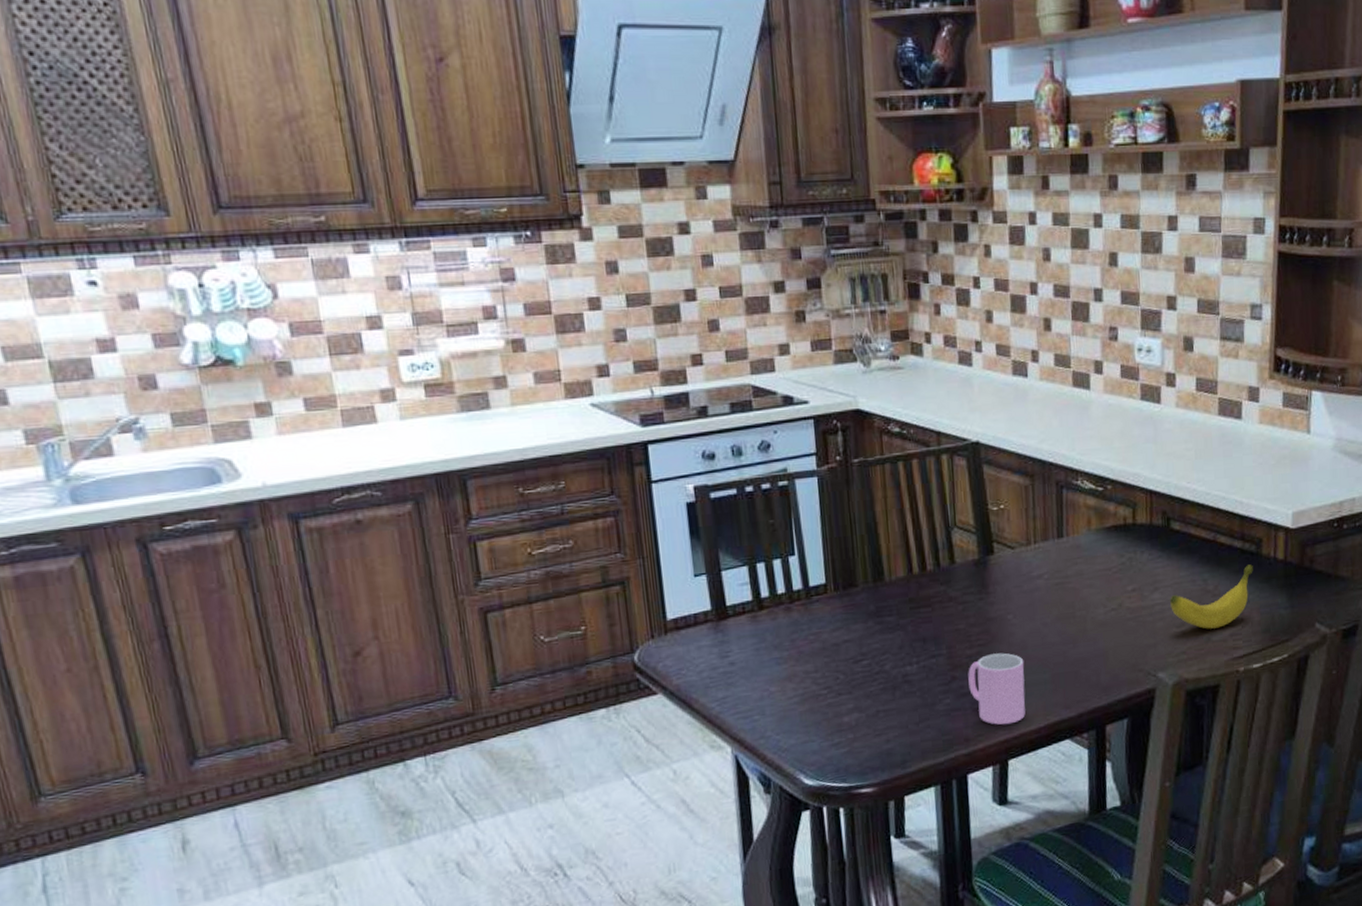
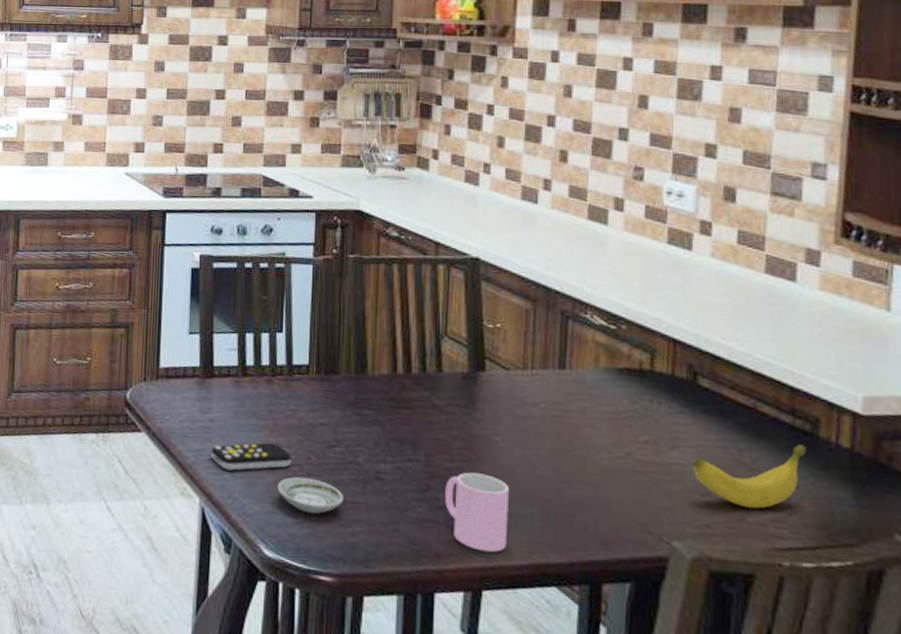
remote control: none [736,671,821,711] -> present [211,442,292,471]
saucer: none [809,697,875,733] -> present [277,477,343,515]

